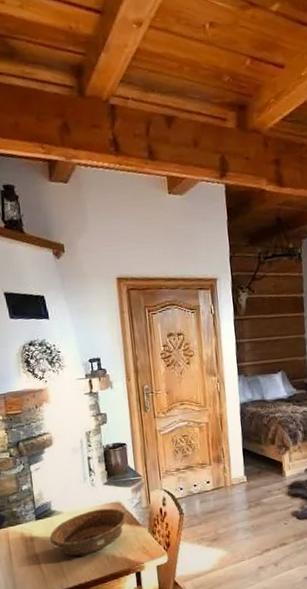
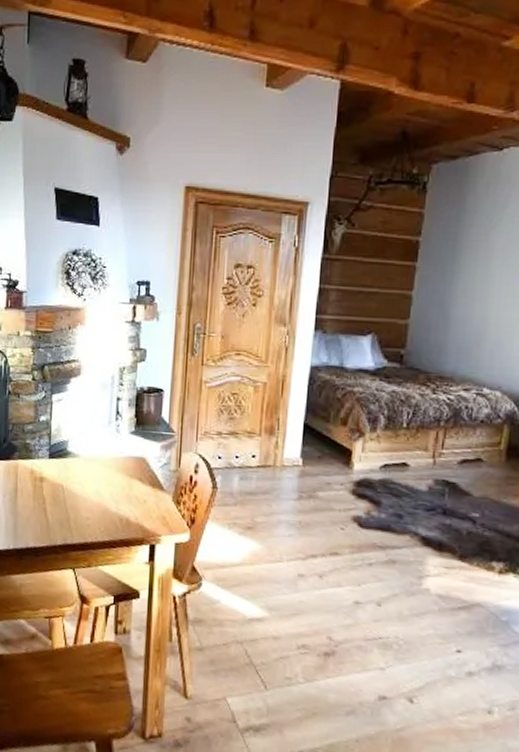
decorative bowl: present [50,508,127,557] -> none [61,460,150,513]

